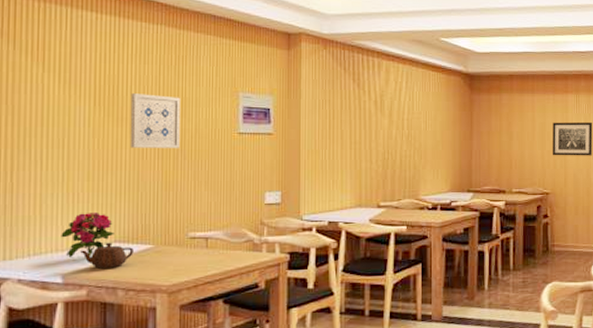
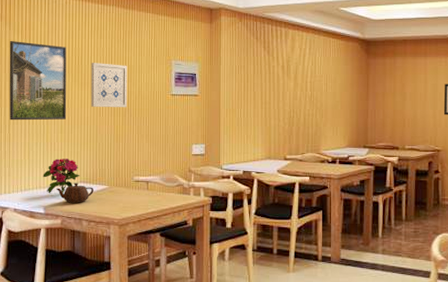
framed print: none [12,63,97,166] -> present [9,40,67,121]

